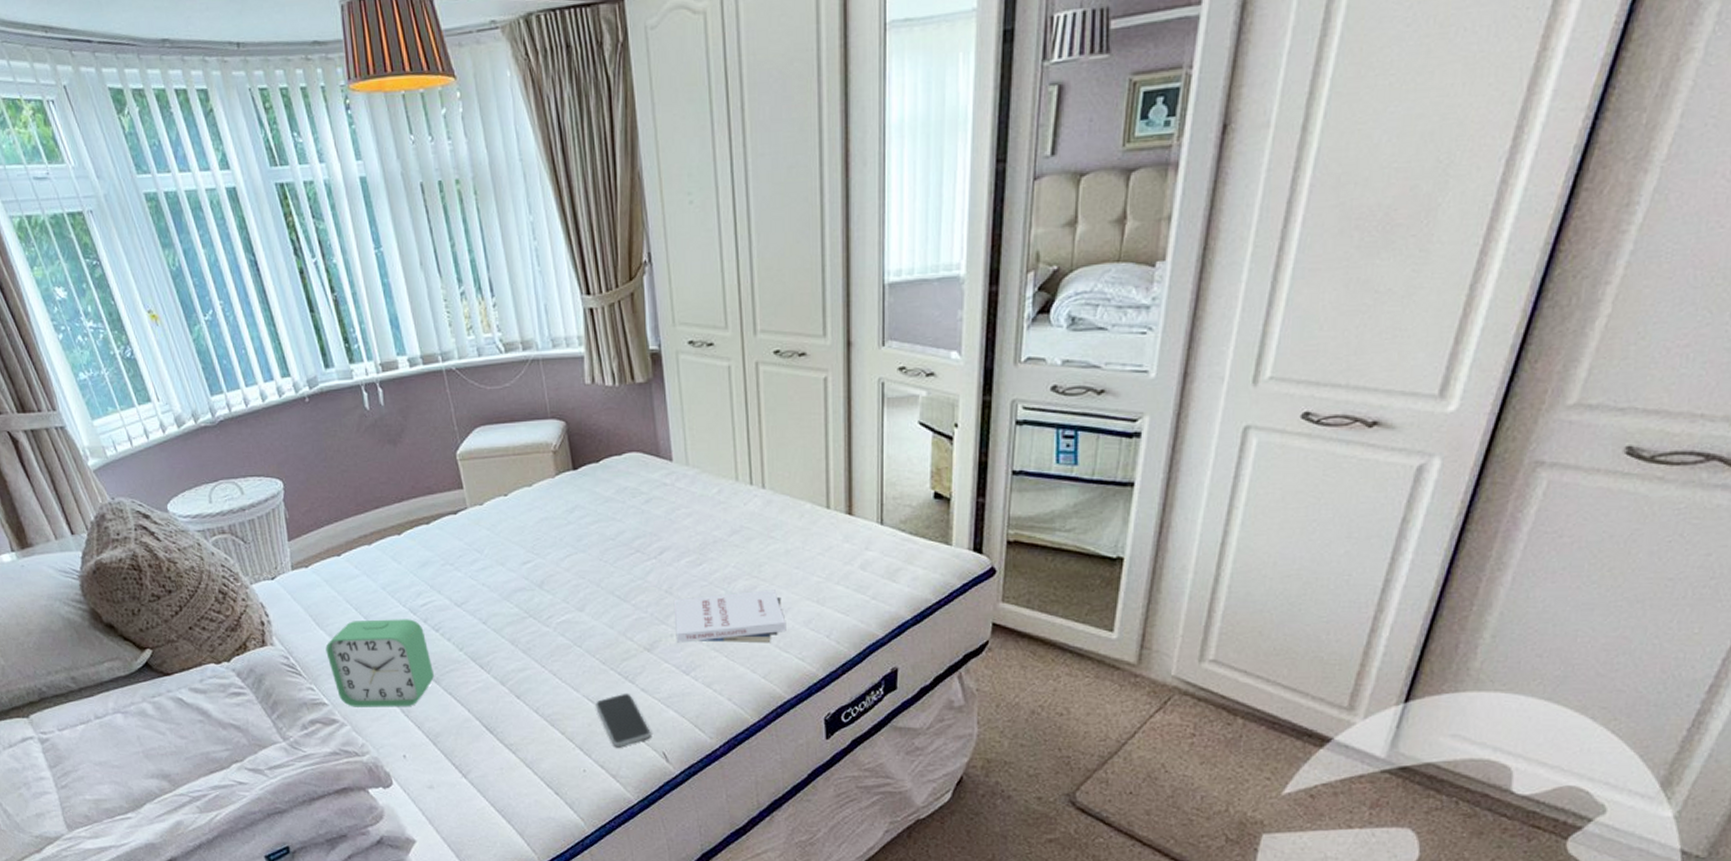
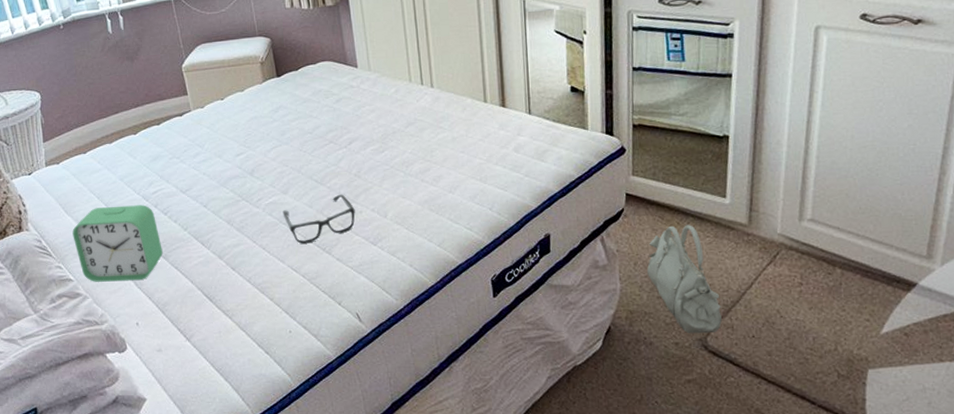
eyeglasses: none [577,613,665,670] -> present [282,194,355,244]
mobile phone: present [596,693,651,748] -> none [299,262,346,310]
books: present [673,590,786,643] -> none [361,171,456,218]
shoulder bag: none [1011,662,1096,788] -> present [647,225,722,334]

